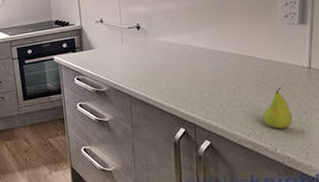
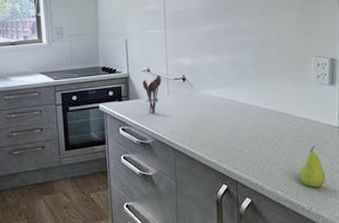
utensil holder: none [96,25,115,63] -> present [142,75,161,114]

